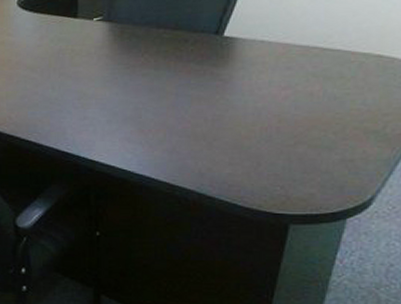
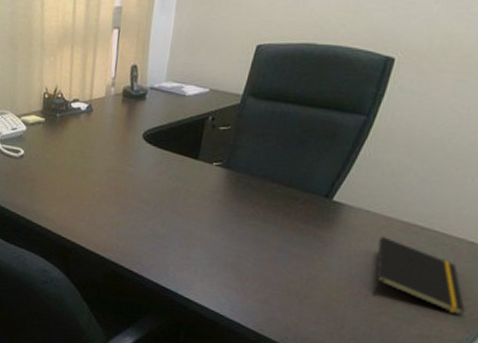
notepad: none [280,64,385,133] -> present [372,236,465,315]

